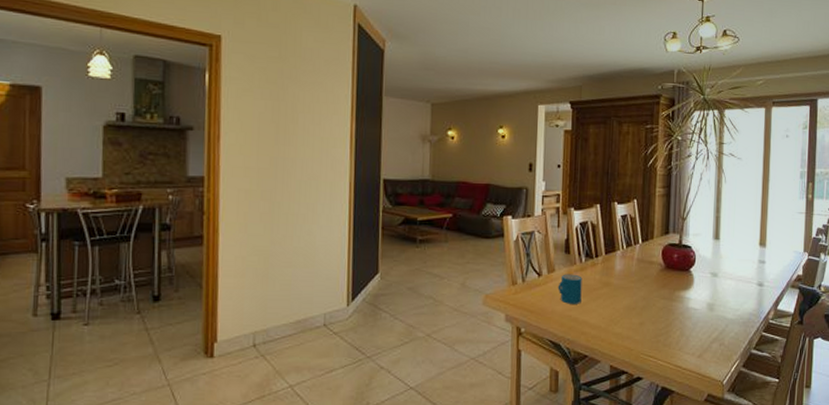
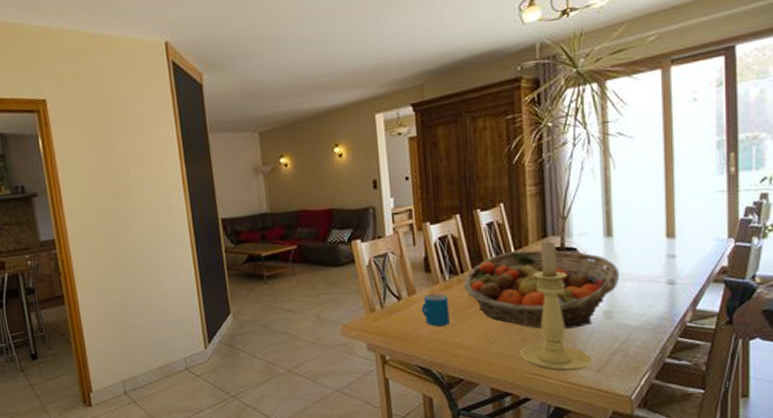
fruit basket: none [595,243,723,316] -> present [462,250,620,329]
candle holder: none [637,235,695,355] -> present [519,239,592,371]

